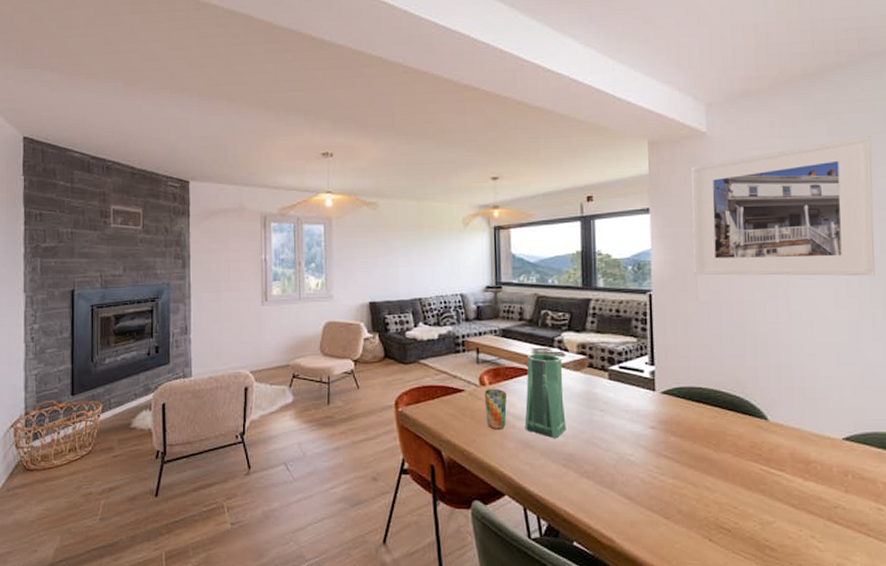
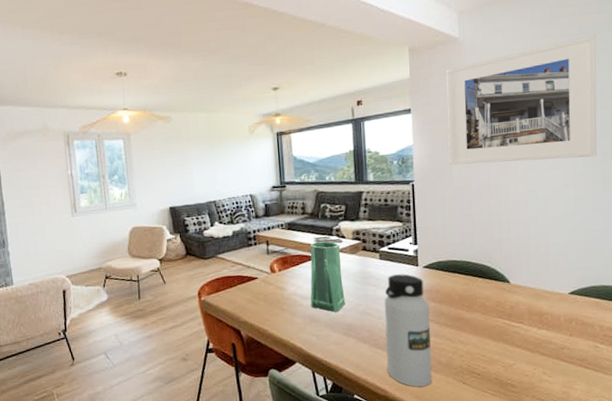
cup: present [485,388,507,430] -> none [275,274,295,309]
water bottle: none [612,399,670,539] -> present [384,274,432,387]

